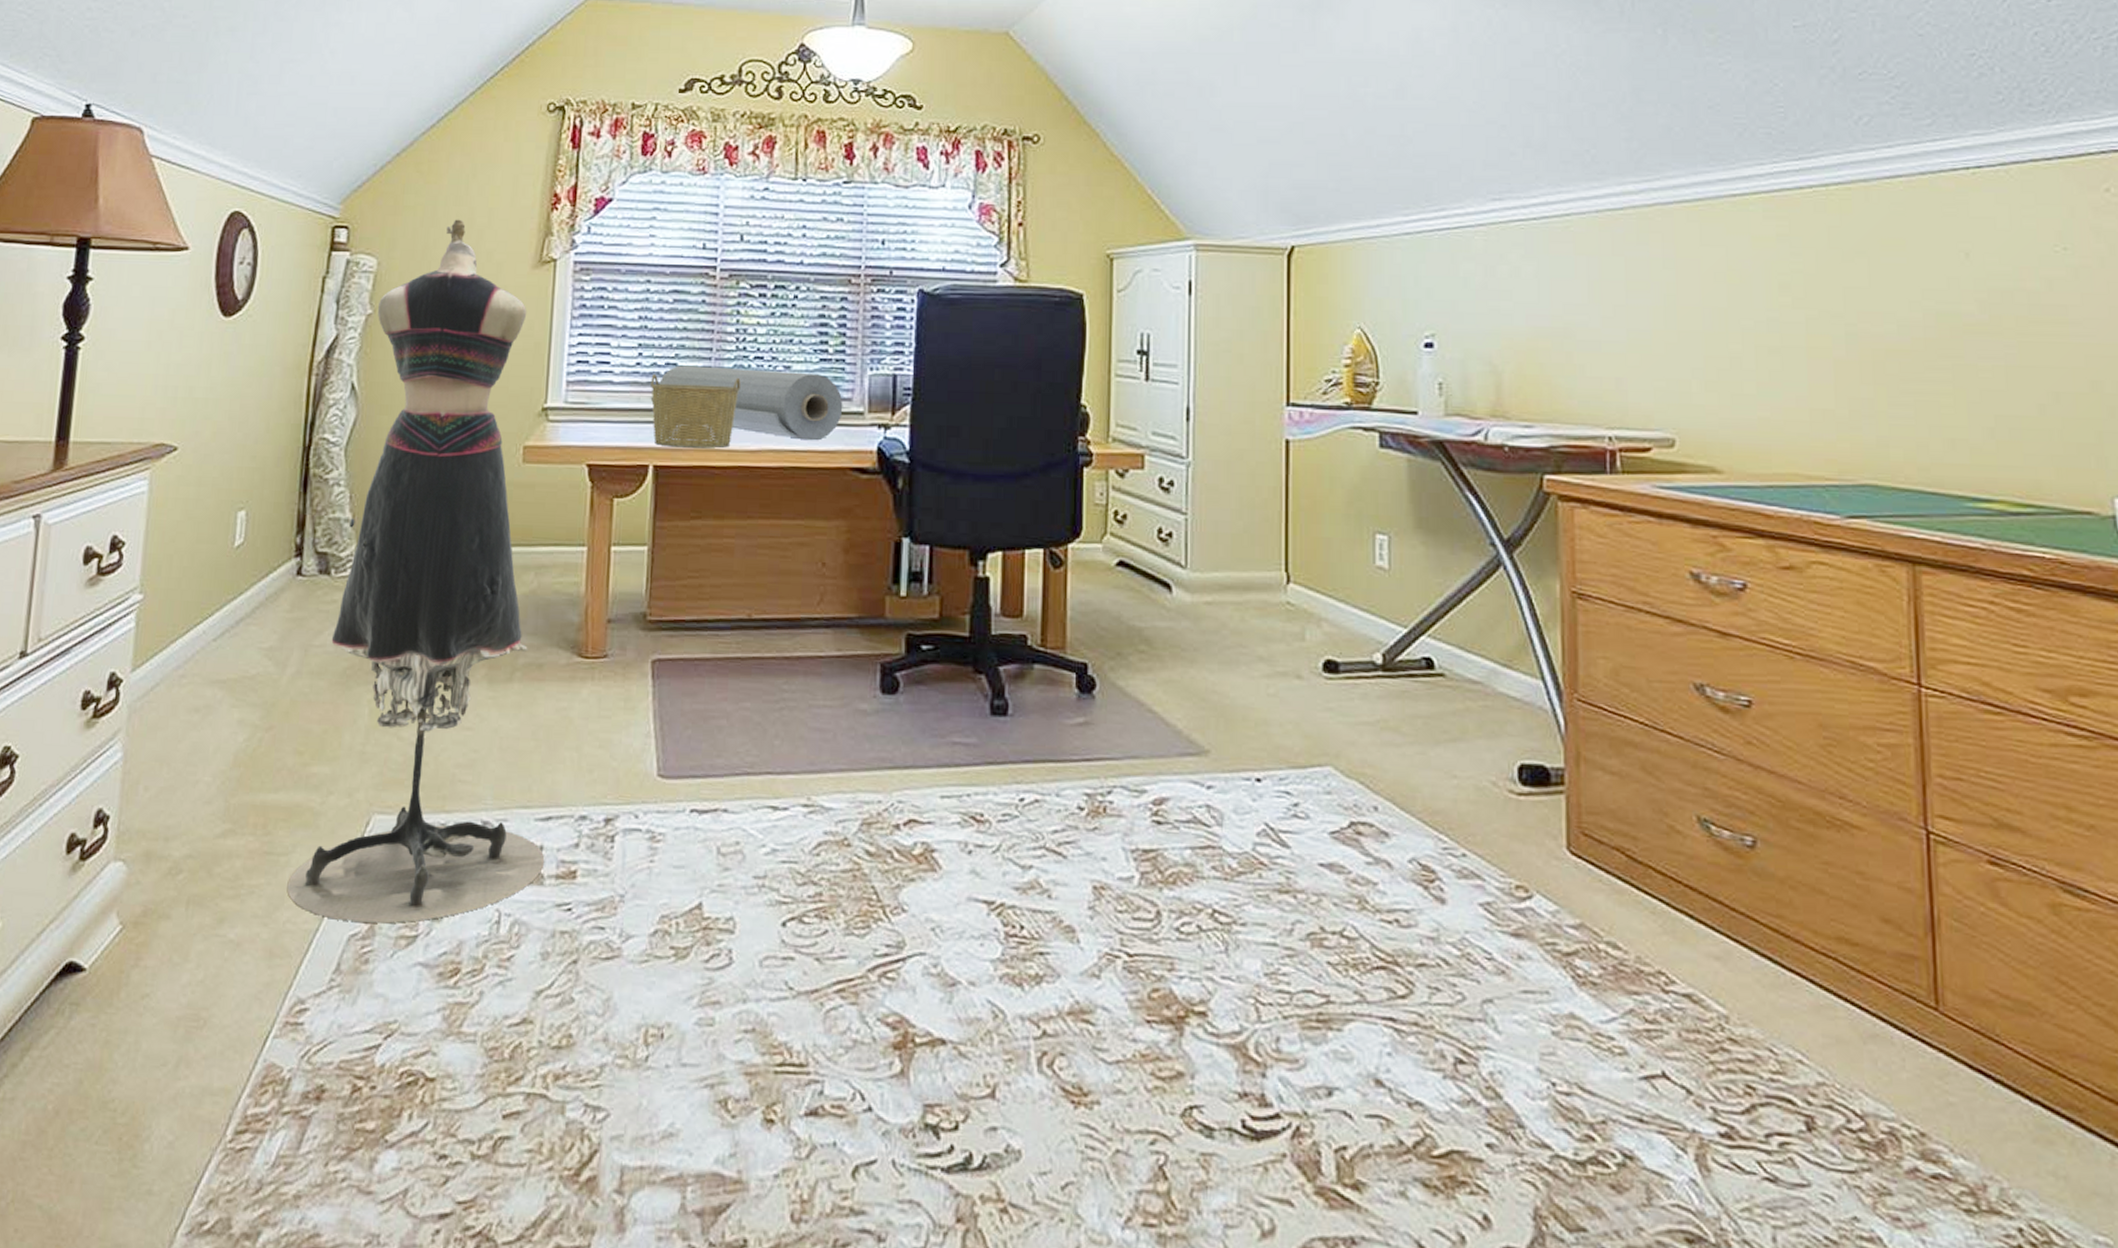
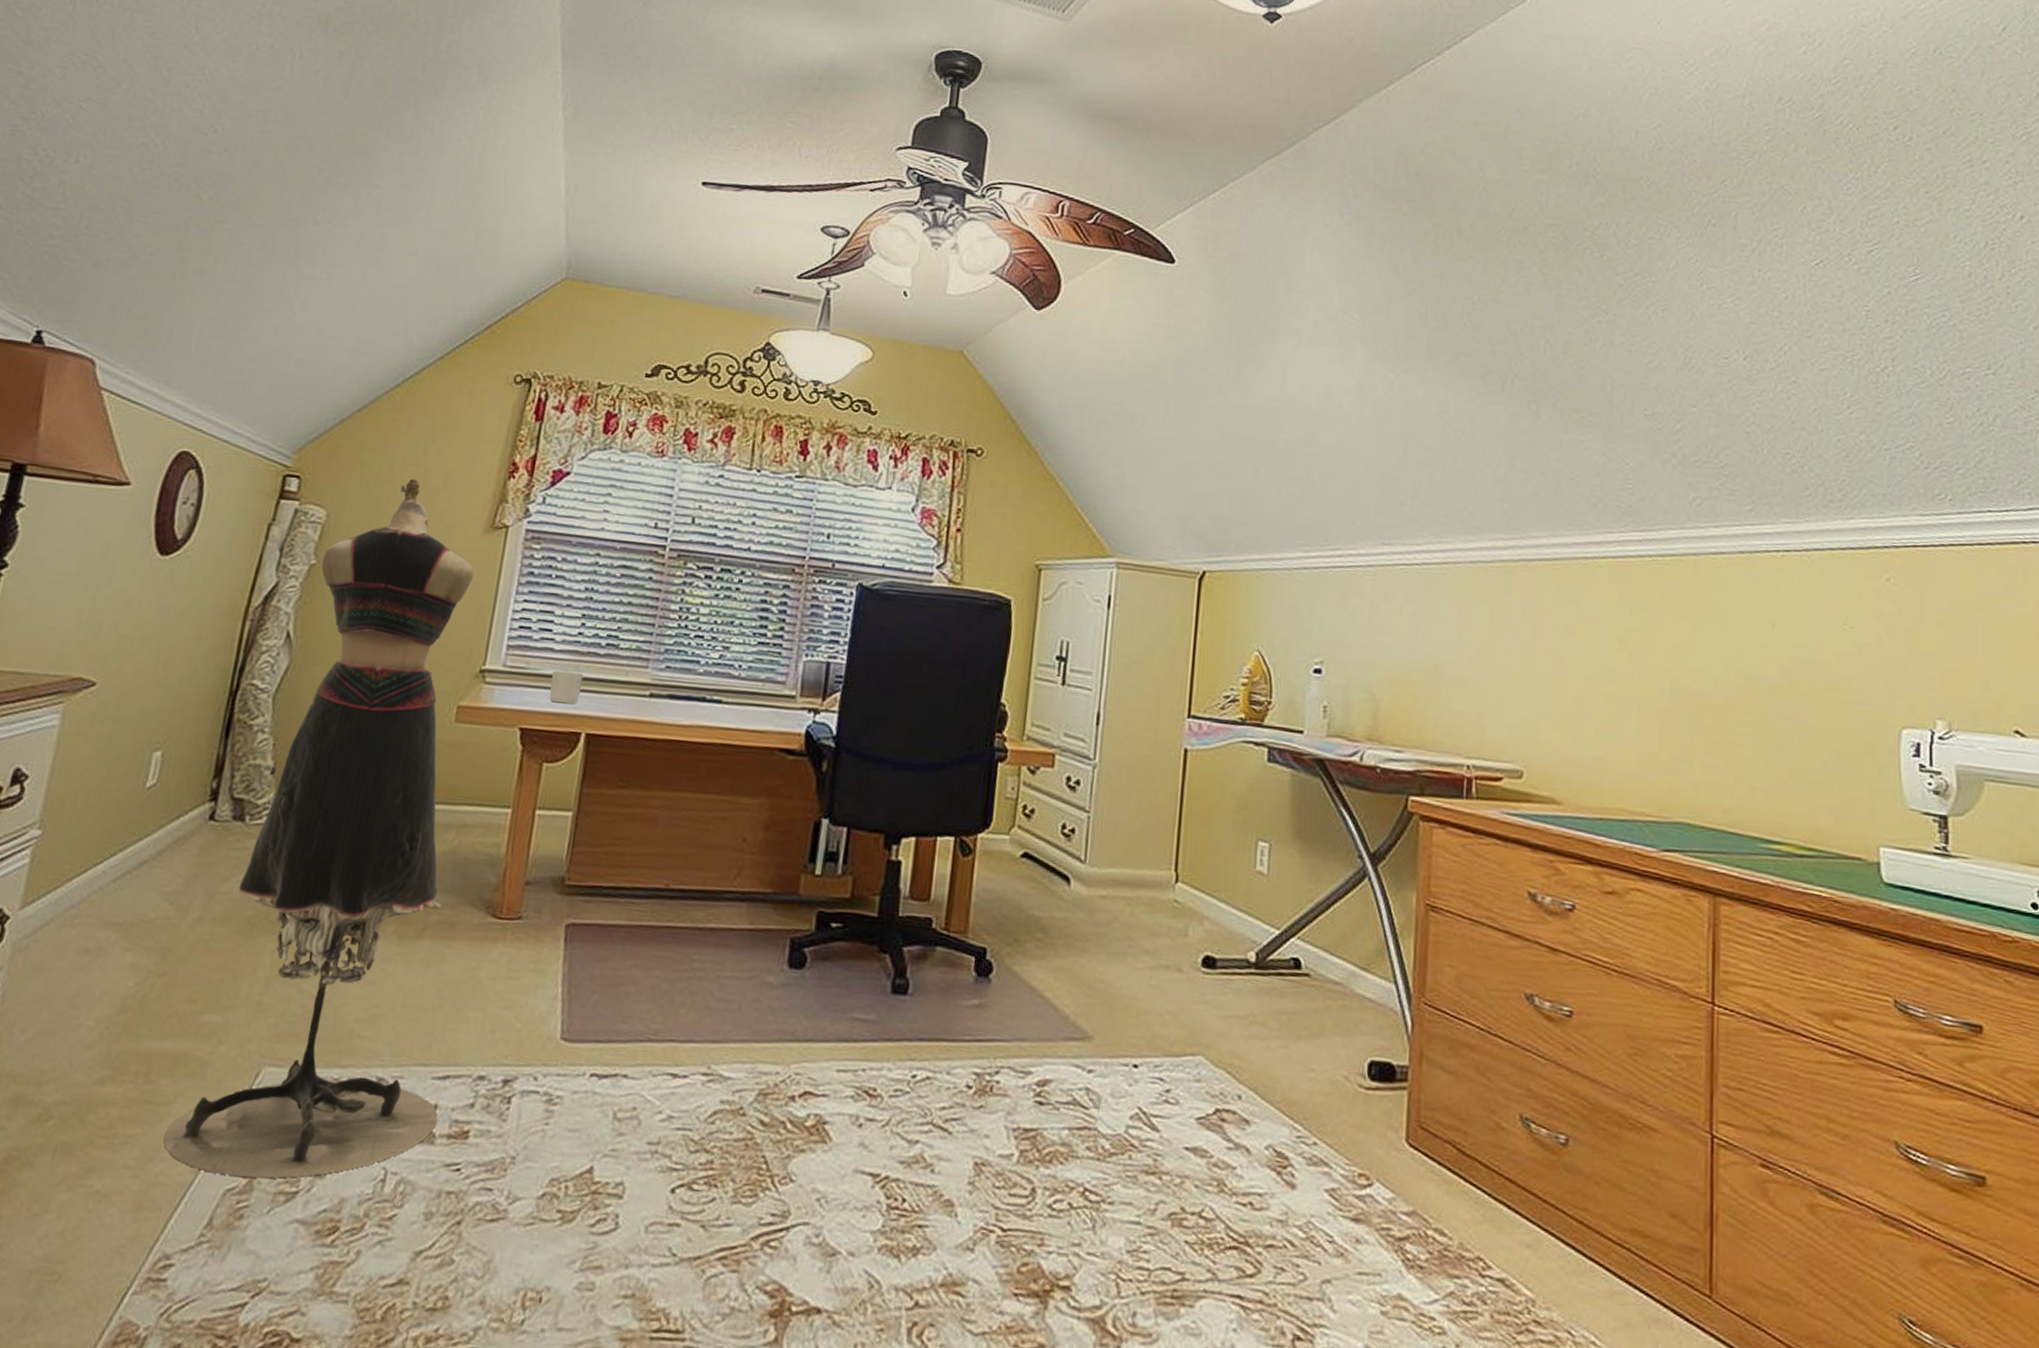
mug: none [613,403,646,437] -> present [549,670,584,705]
fabric roll: present [650,365,843,441] -> none [589,638,777,721]
basket: present [651,374,741,448] -> none [588,645,680,721]

